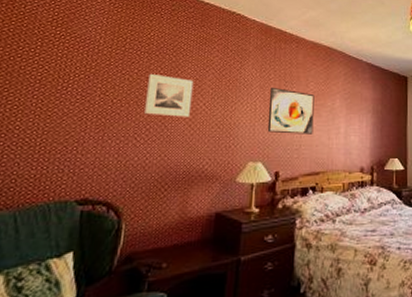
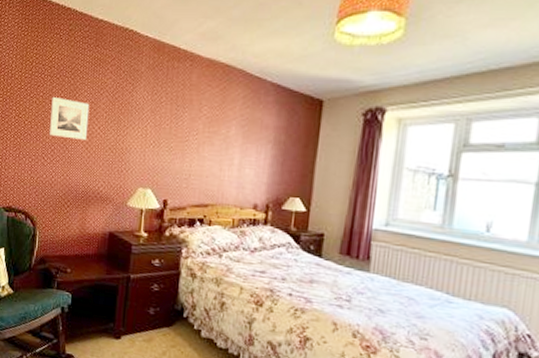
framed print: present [267,87,314,134] -> none [157,111,208,164]

